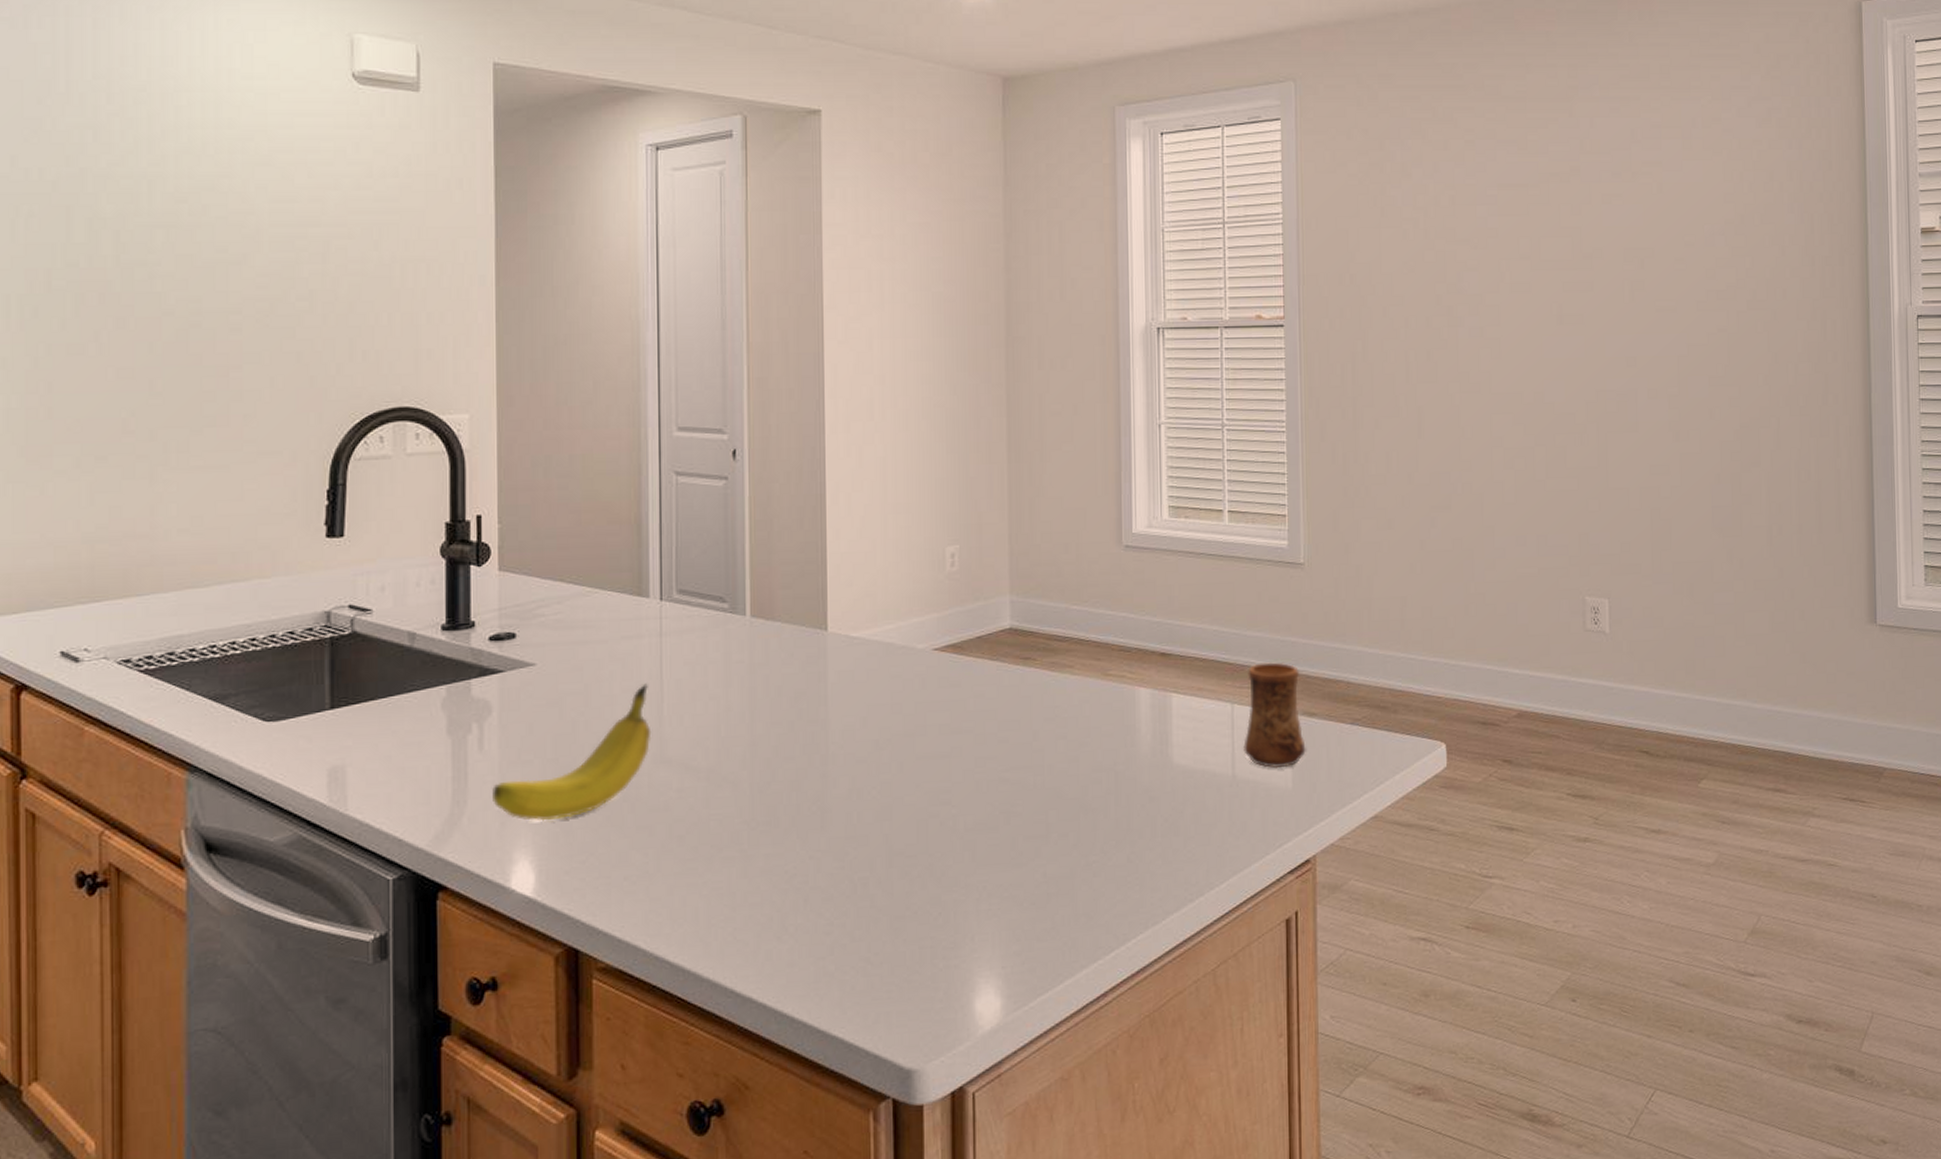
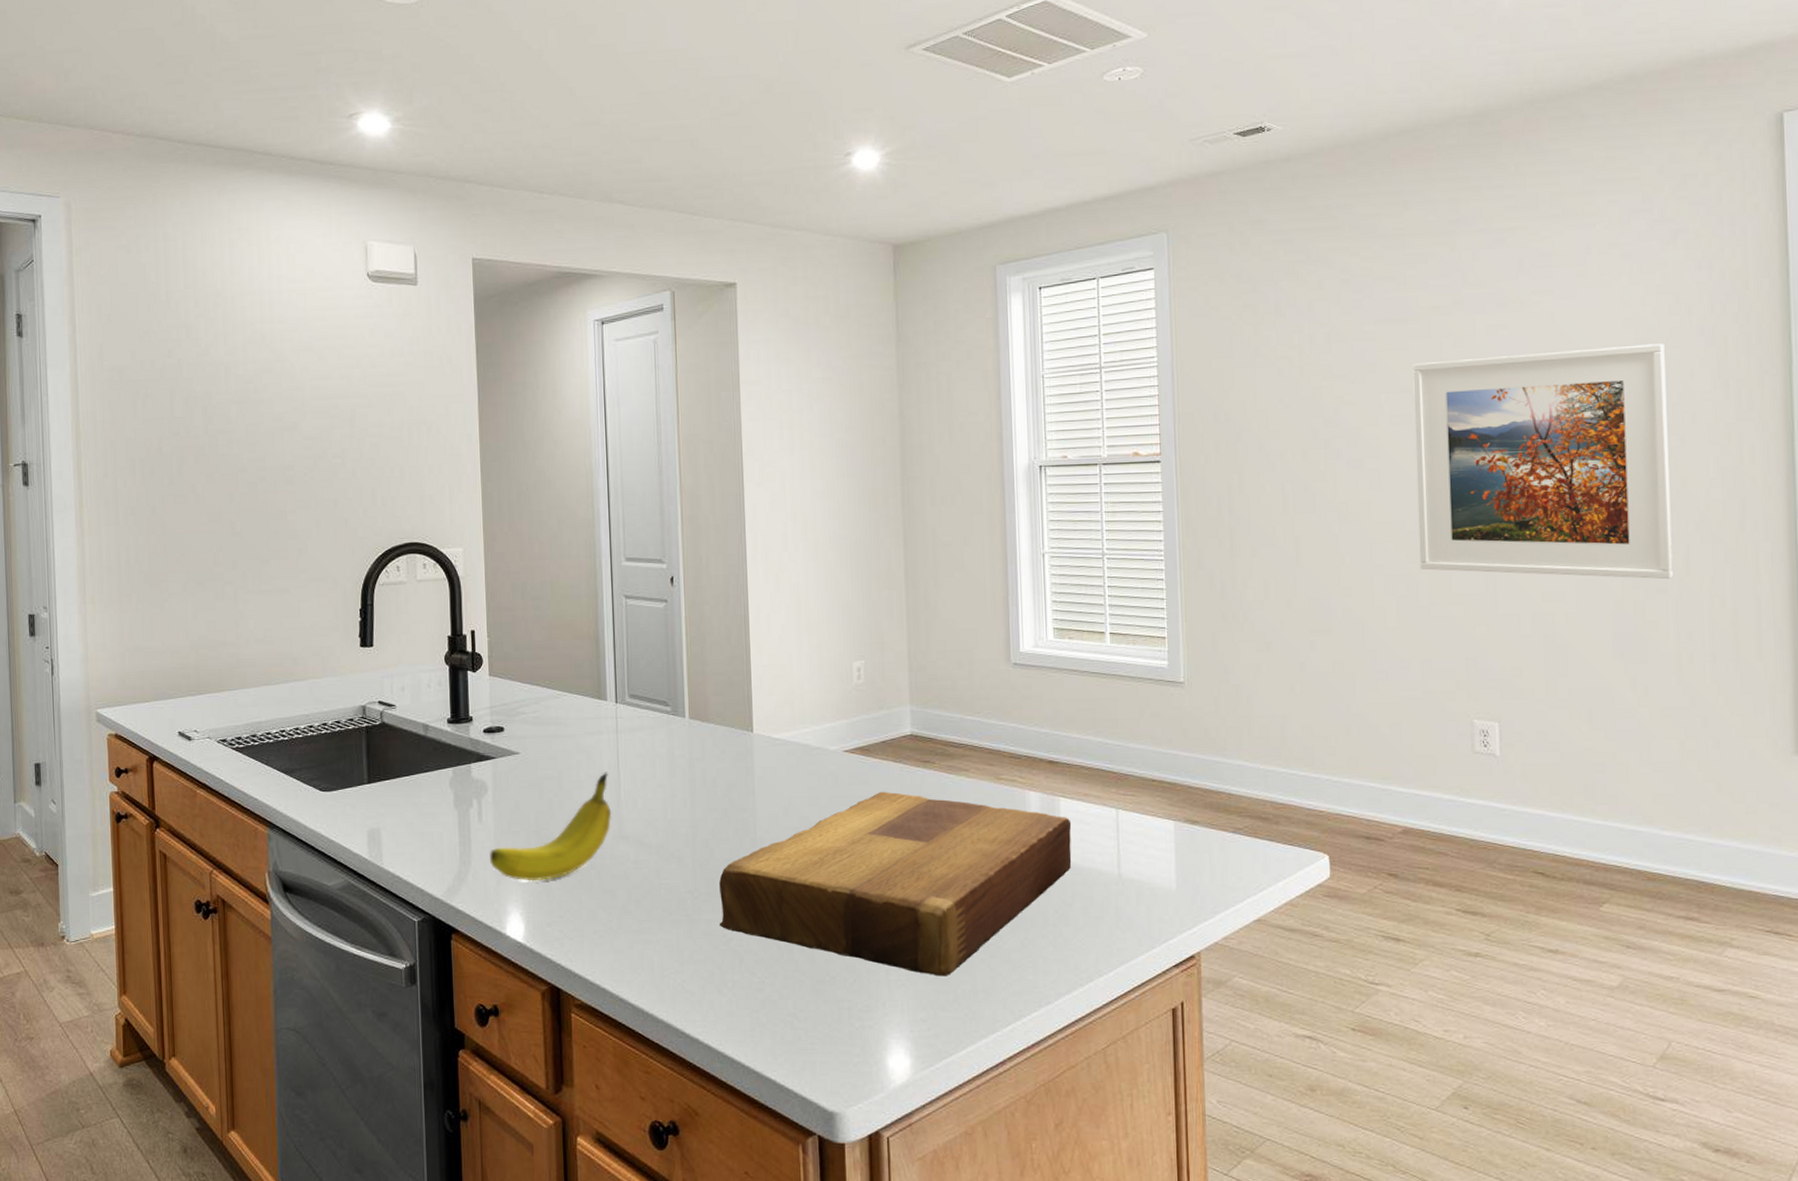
cutting board: none [781,694,1184,902] -> present [719,791,1072,977]
cup: present [1243,662,1307,769] -> none [1128,773,1190,870]
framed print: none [1532,219,1765,453] -> present [1412,343,1673,580]

